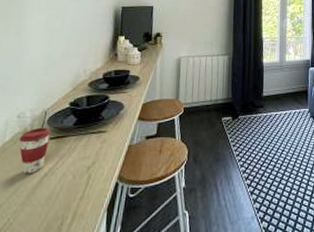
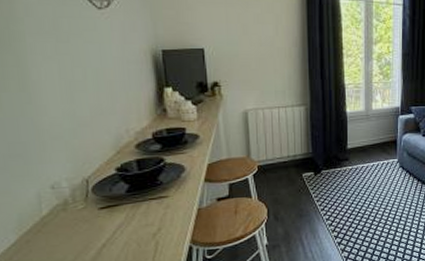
coffee cup: present [19,127,52,174] -> none [60,197,100,247]

